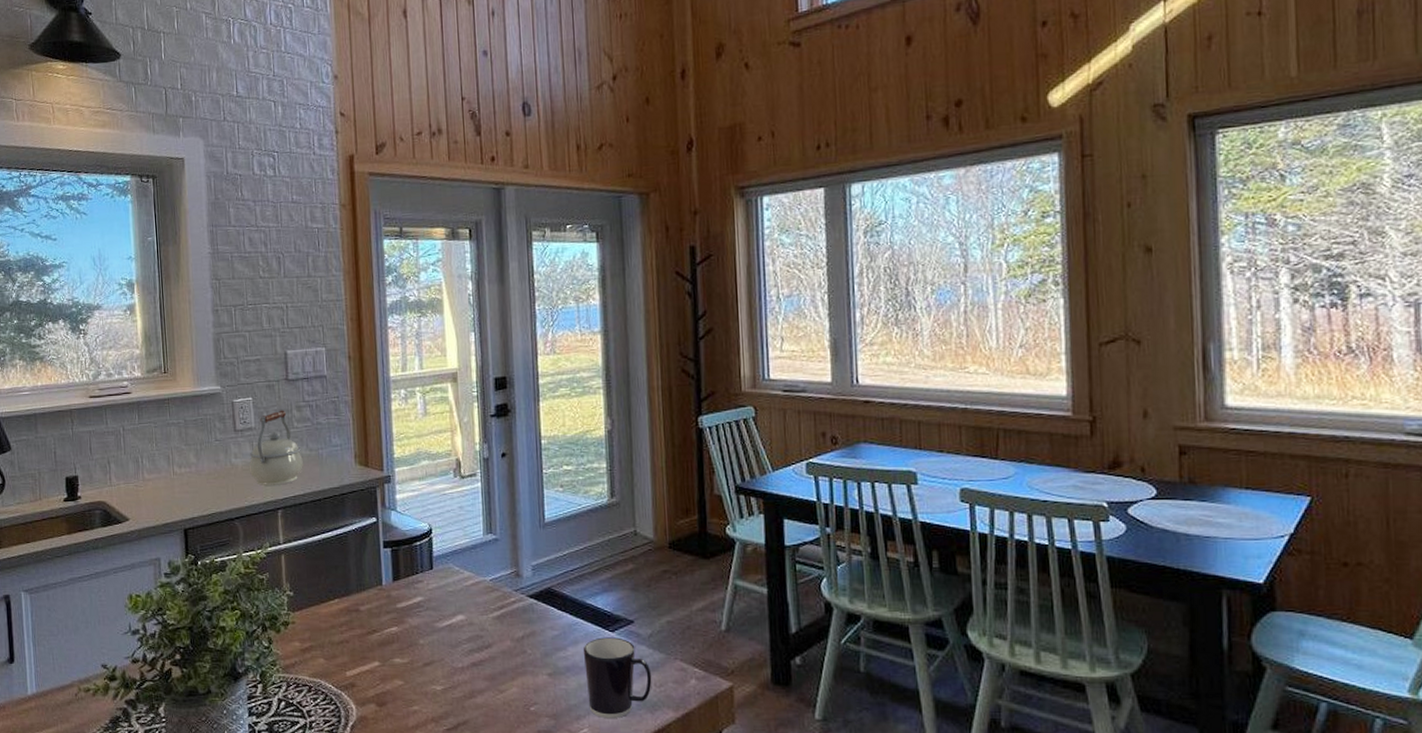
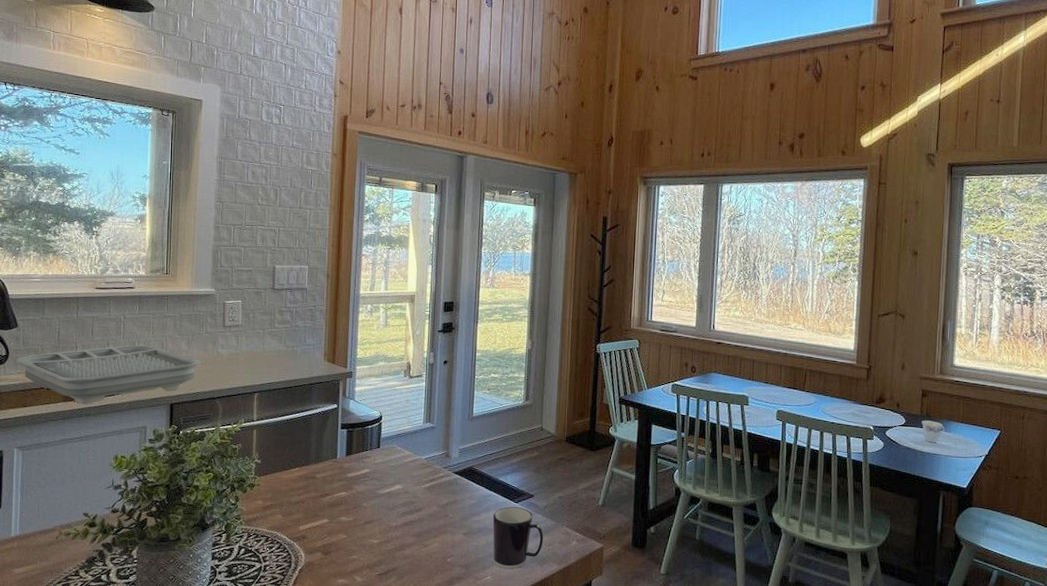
dish rack: none [12,460,214,536] -> present [15,344,202,405]
kettle: present [249,410,303,487] -> none [233,312,280,374]
teacup: none [1183,488,1220,520] -> present [922,420,945,442]

